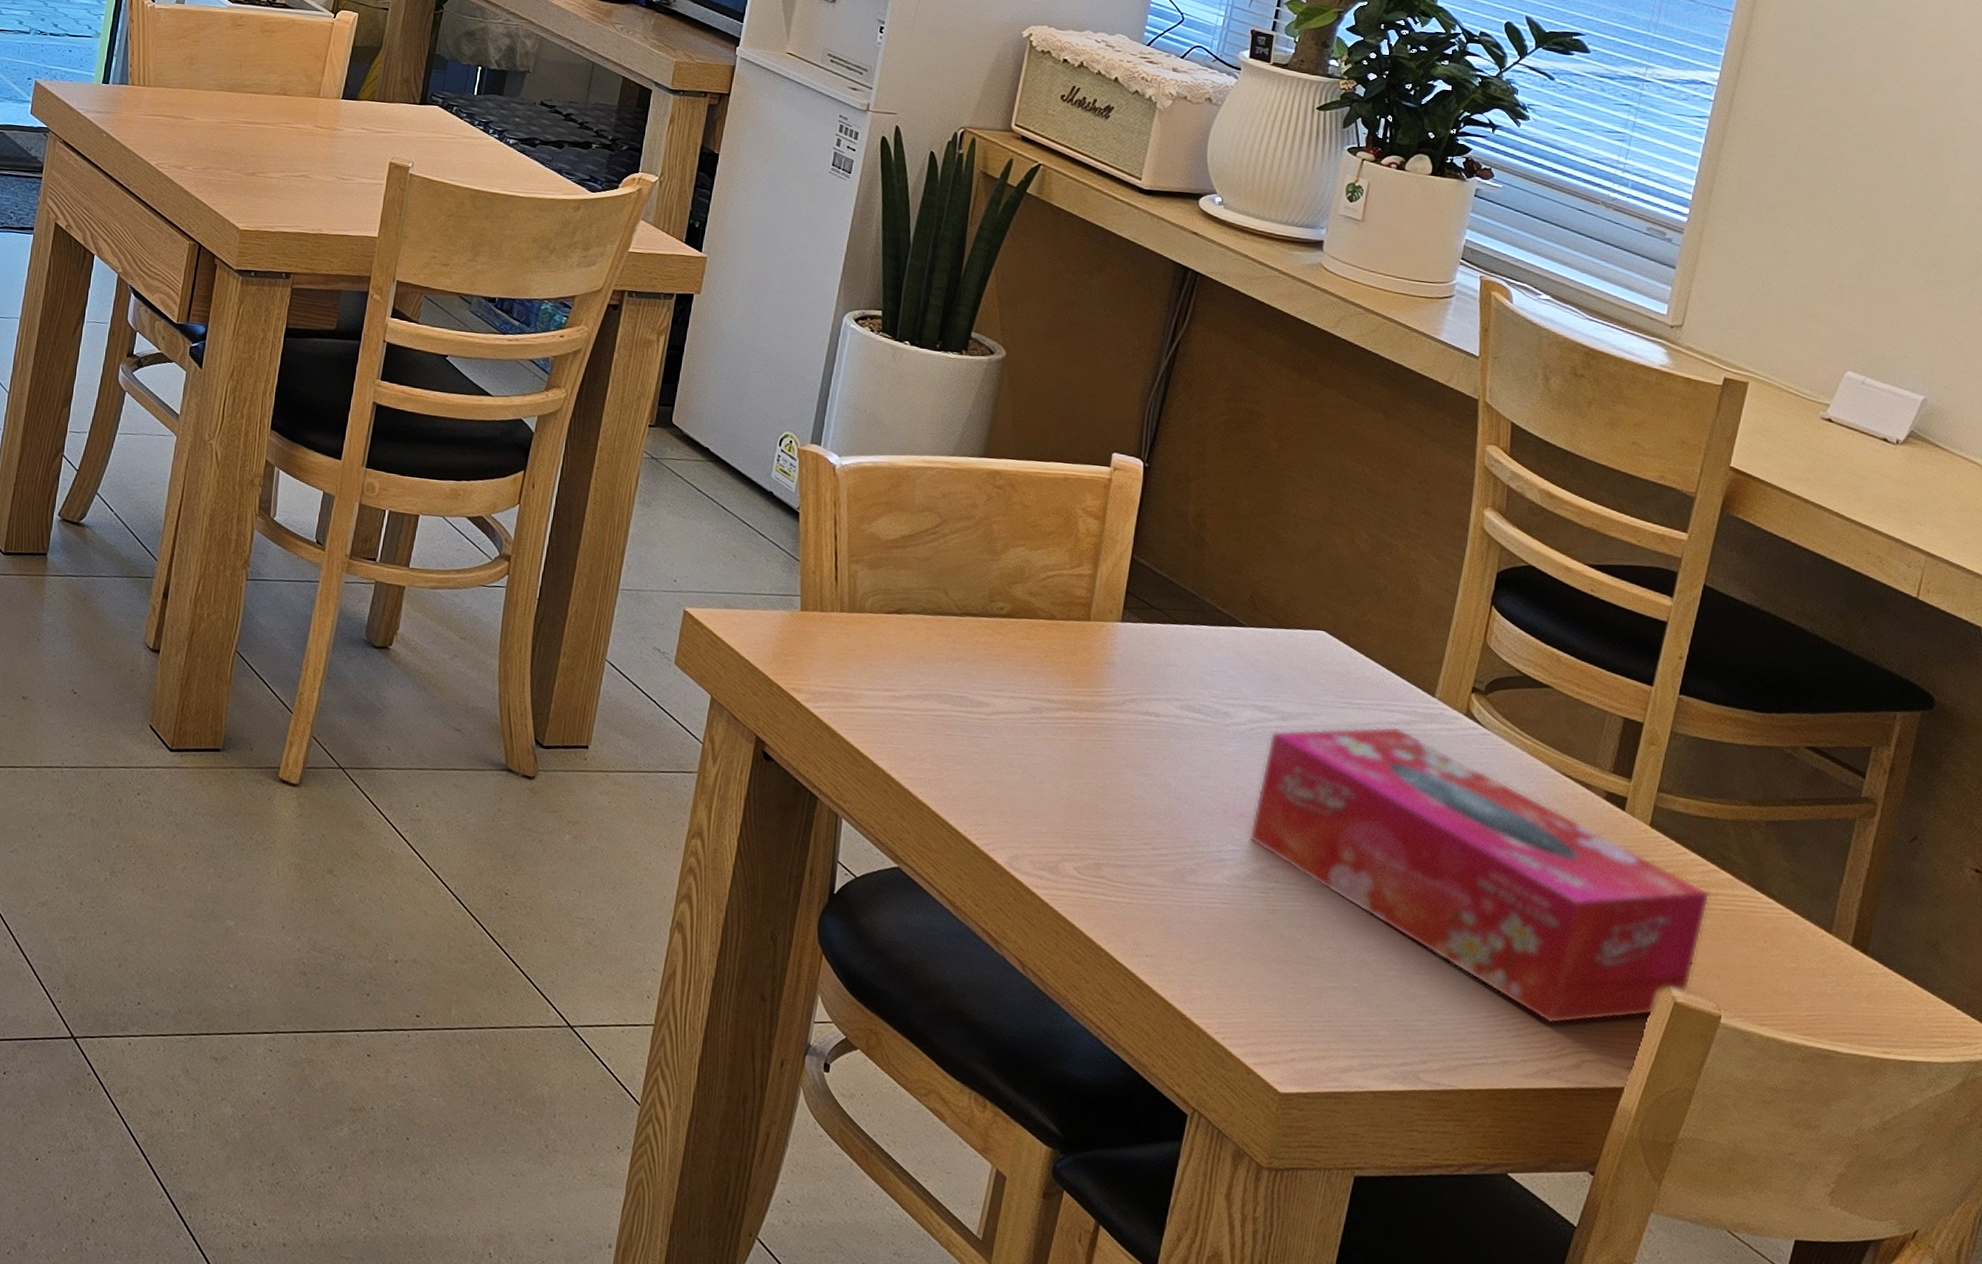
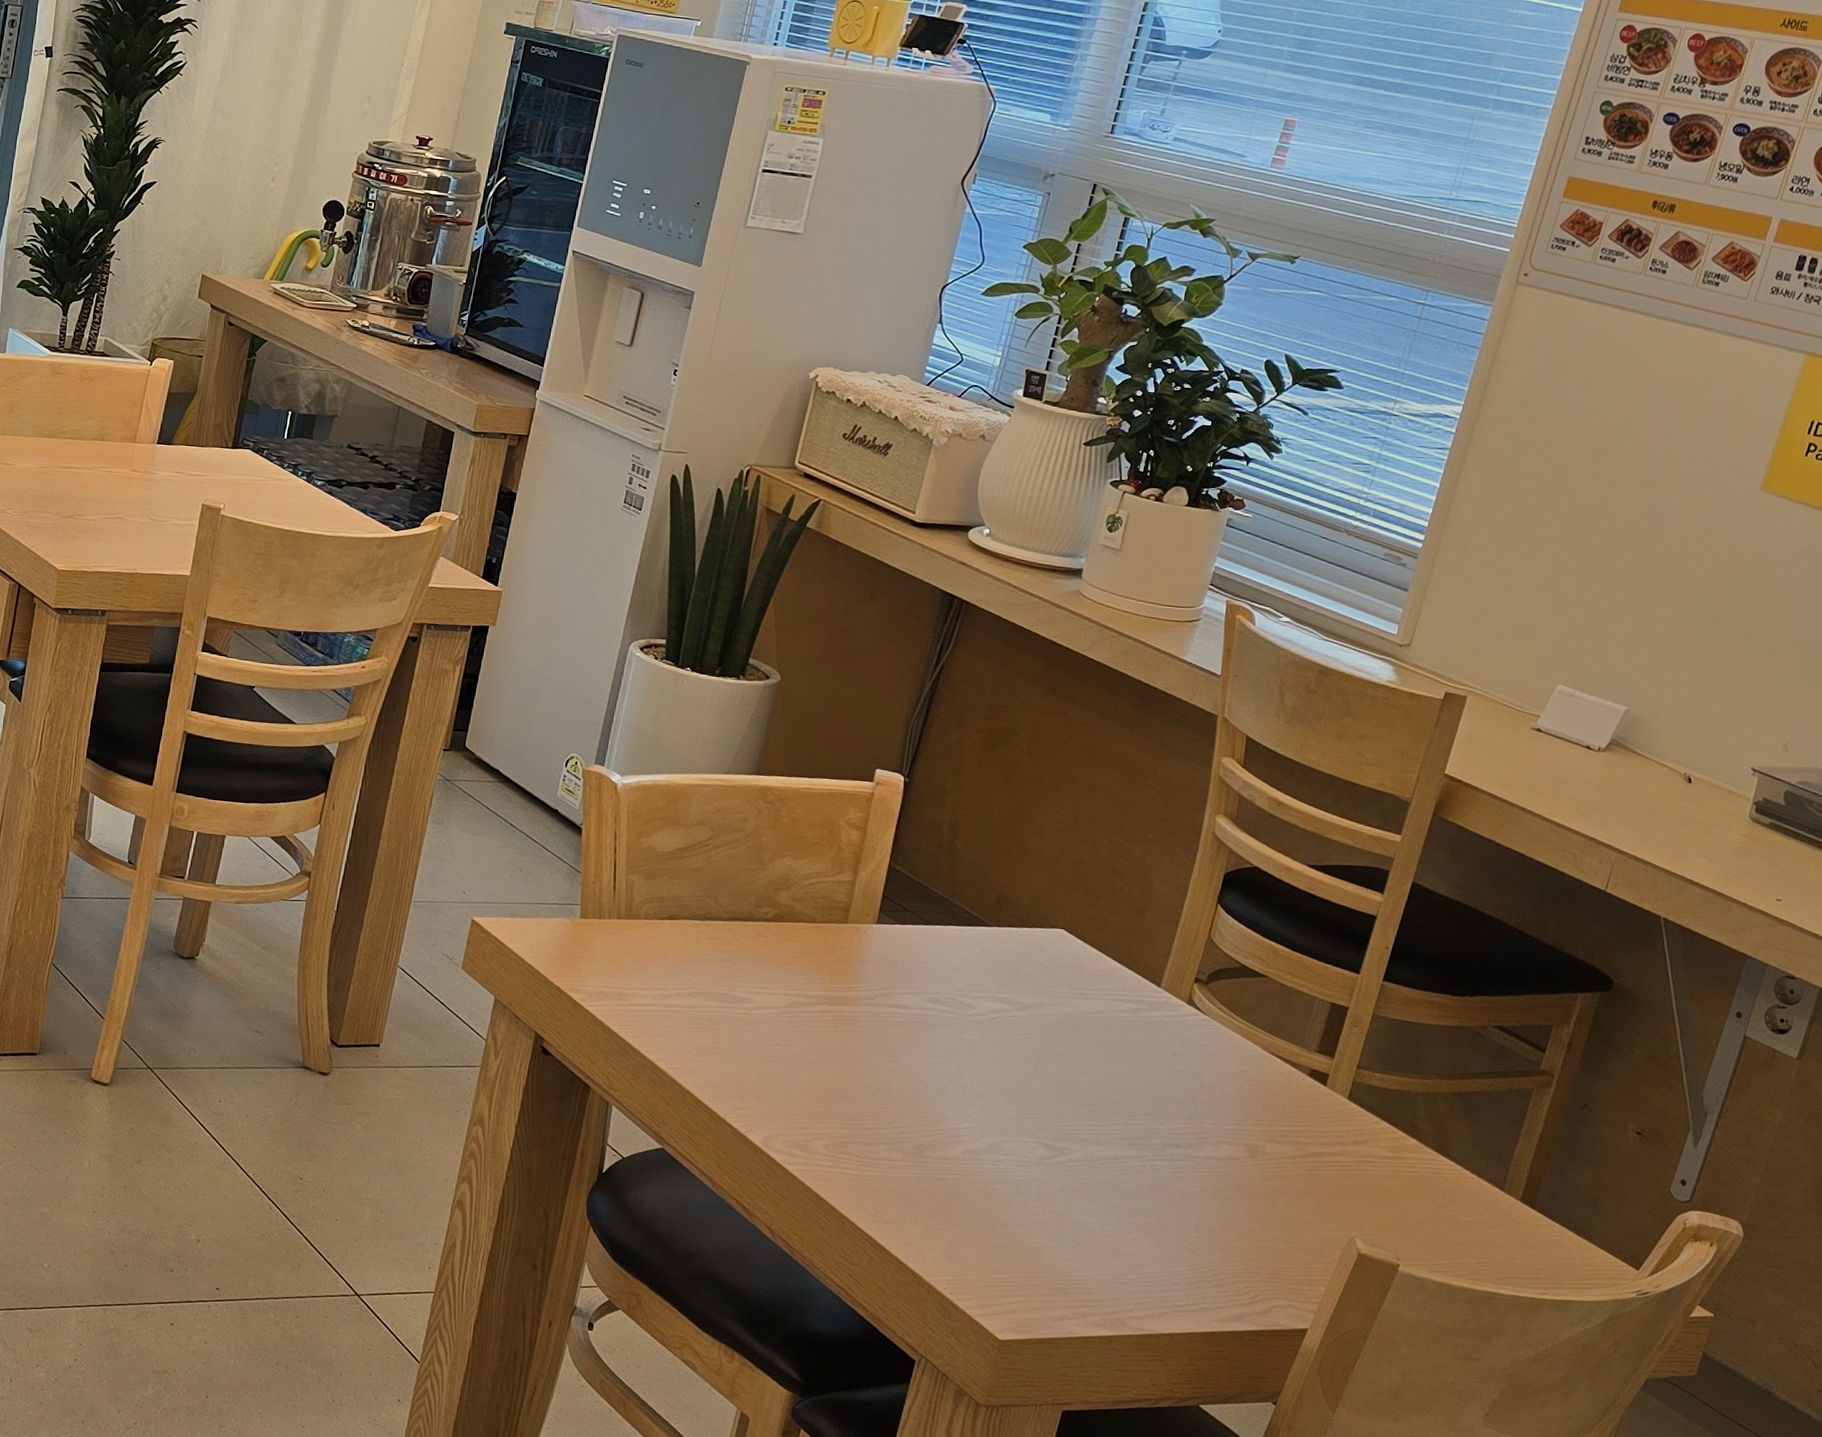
tissue box: present [1249,726,1710,1025] -> none [984,1014,1398,1275]

